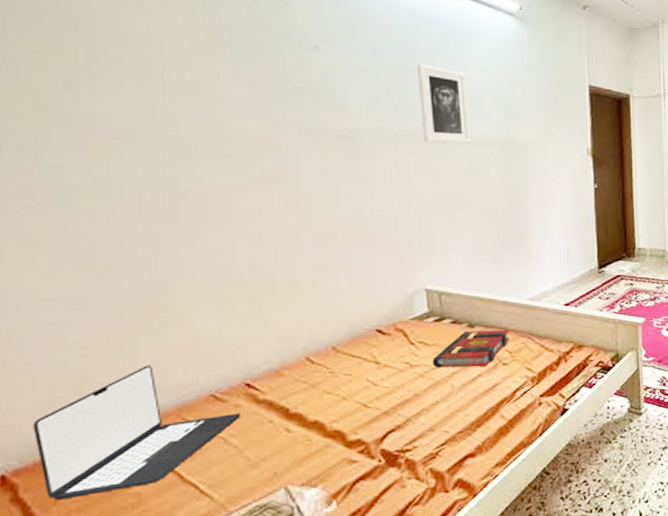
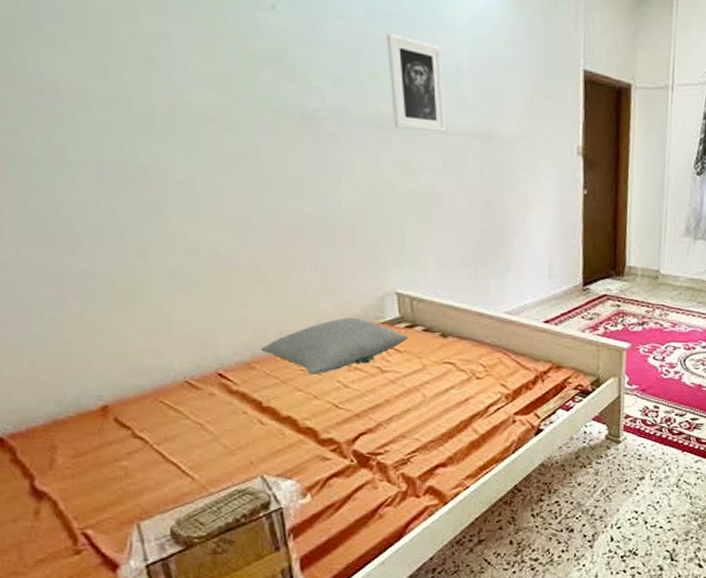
laptop: present [32,365,240,501] -> none [21,346,215,466]
pillow: none [290,316,438,376] -> present [260,317,409,375]
book: present [432,329,510,368] -> none [403,340,484,378]

